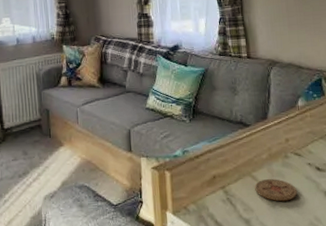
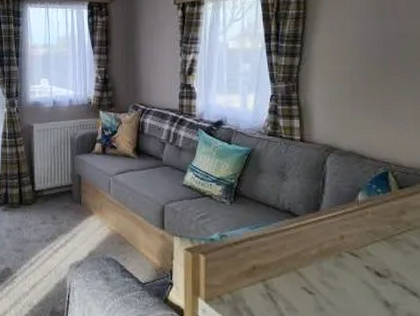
coaster: present [255,179,298,202] -> none [300,278,351,306]

